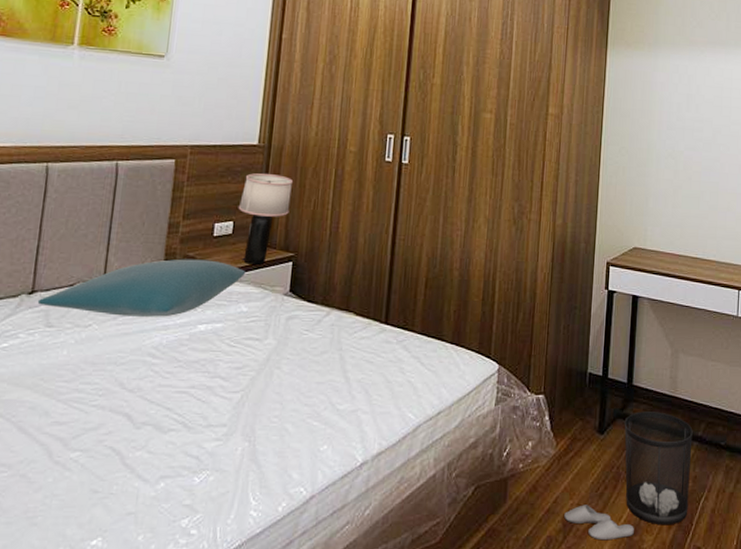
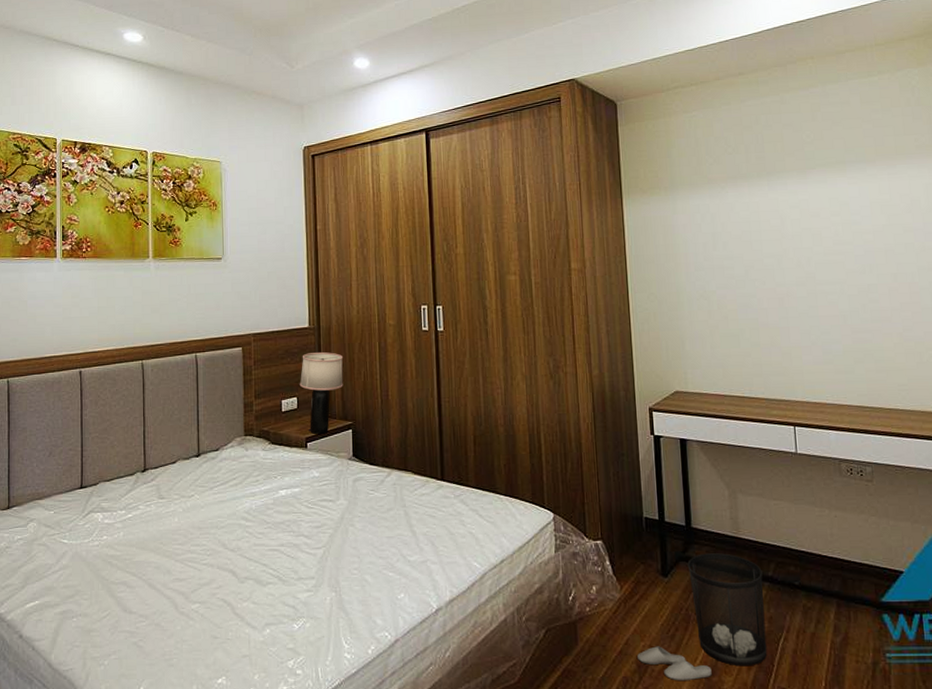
pillow: present [37,259,246,317] -> none [149,433,314,486]

